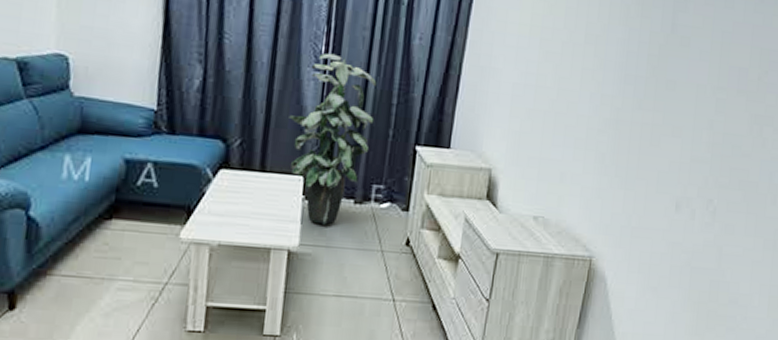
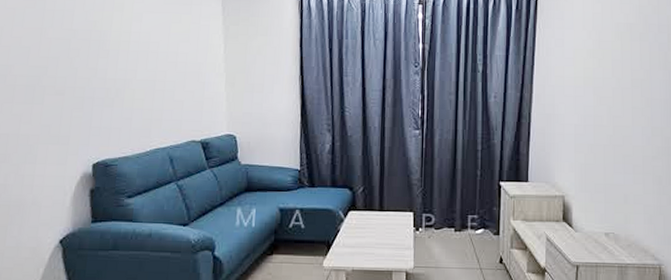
indoor plant: present [289,53,377,225] -> none [398,115,465,250]

